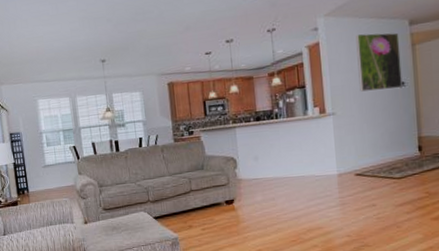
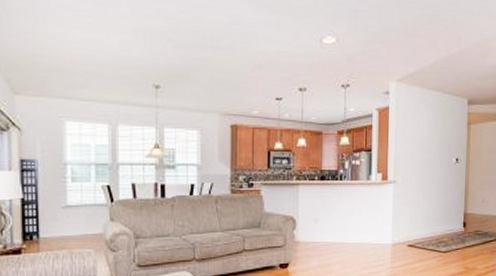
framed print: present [356,32,403,92] -> none [420,105,459,164]

